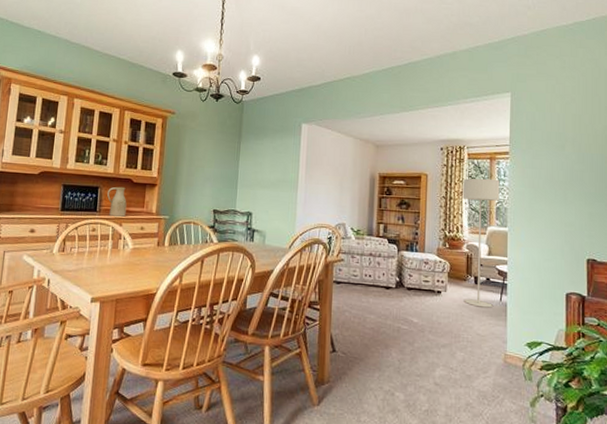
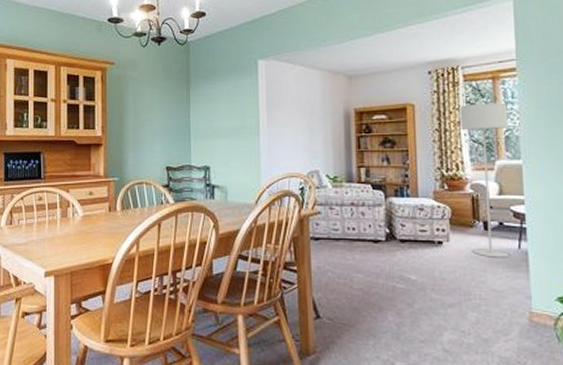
ceramic pitcher: present [106,186,127,218] -> none [50,150,72,184]

